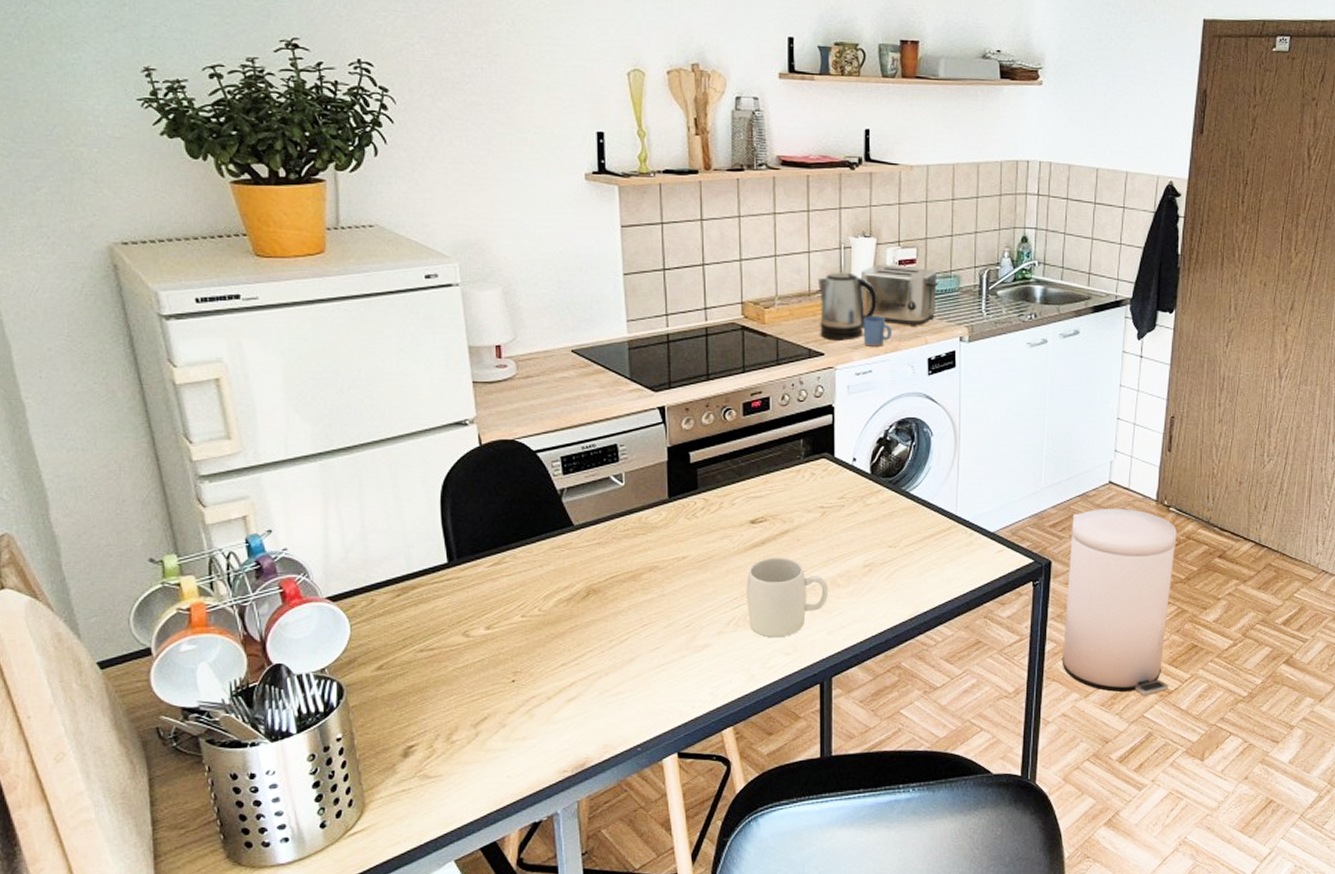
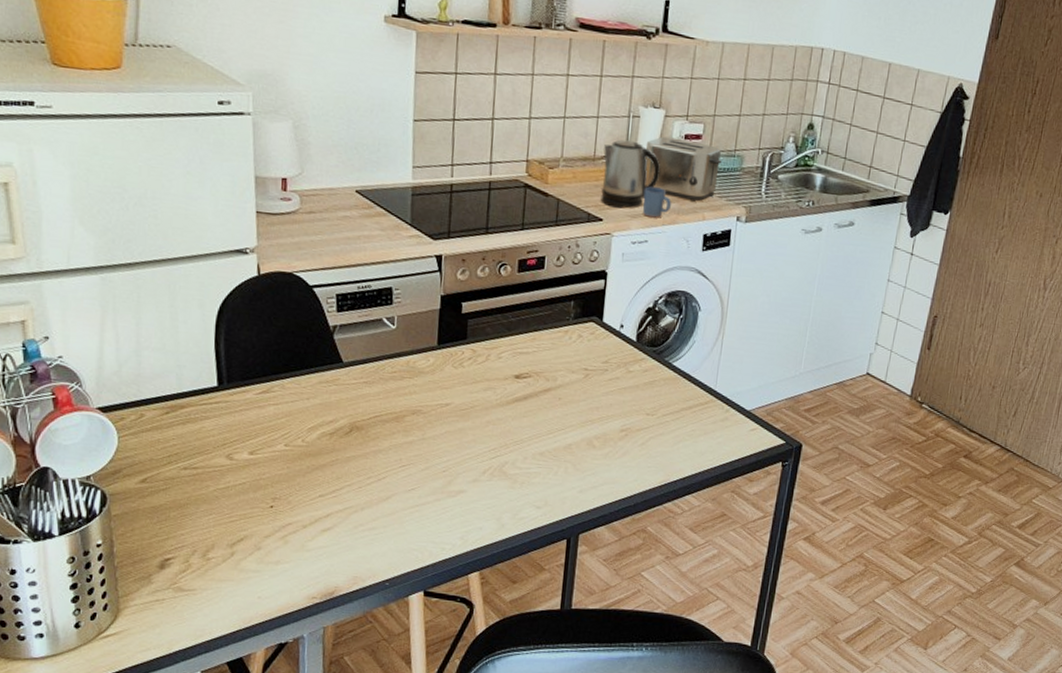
mug: present [746,557,828,638] -> none [503,413,584,491]
pedal bin: present [1062,509,1177,696] -> none [801,398,927,583]

